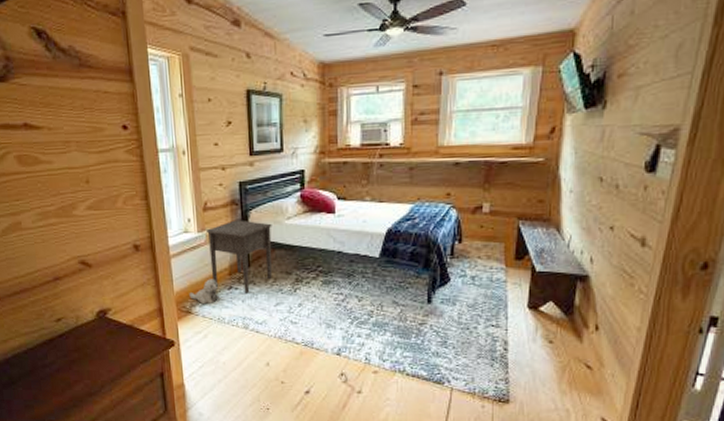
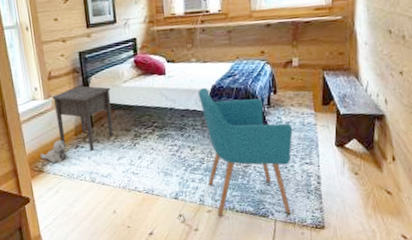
chair: none [370,231,479,383] -> present [198,88,293,216]

